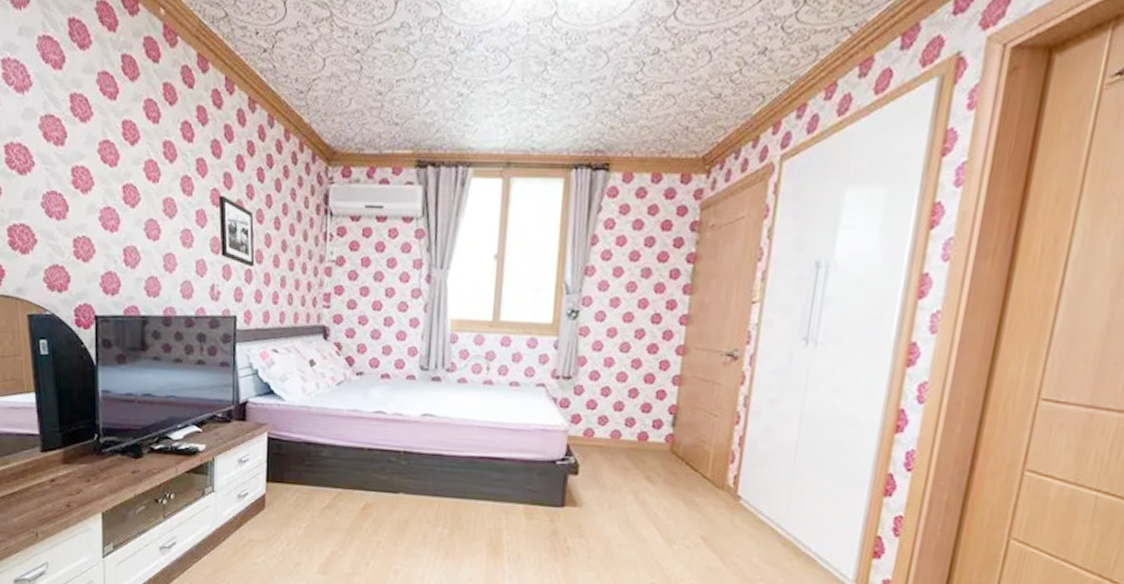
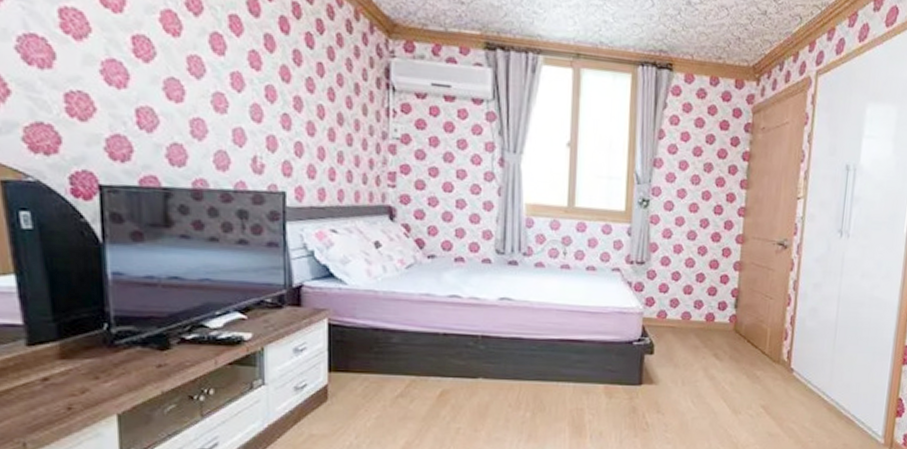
picture frame: present [218,196,255,268] -> none [258,59,306,140]

